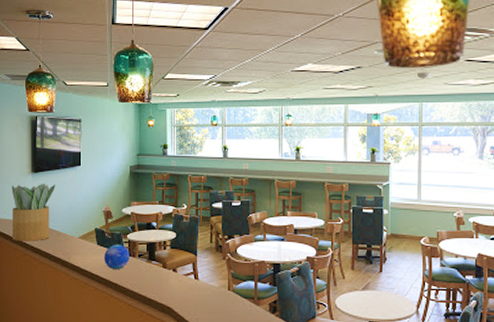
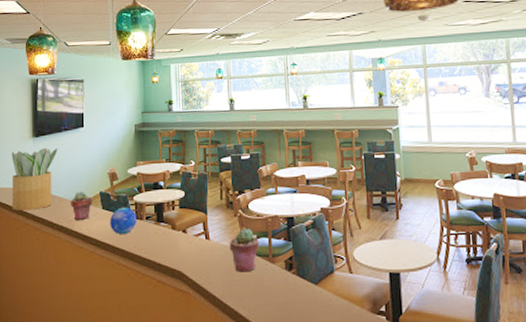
potted succulent: none [68,227,88,253] -> present [71,192,92,220]
potted succulent: none [217,271,246,312] -> present [229,228,259,272]

